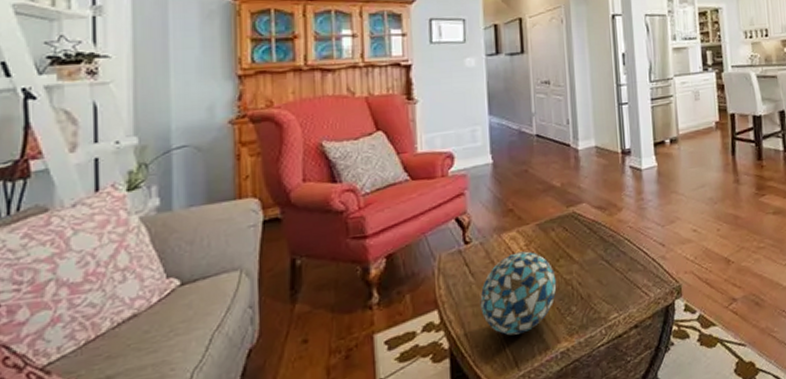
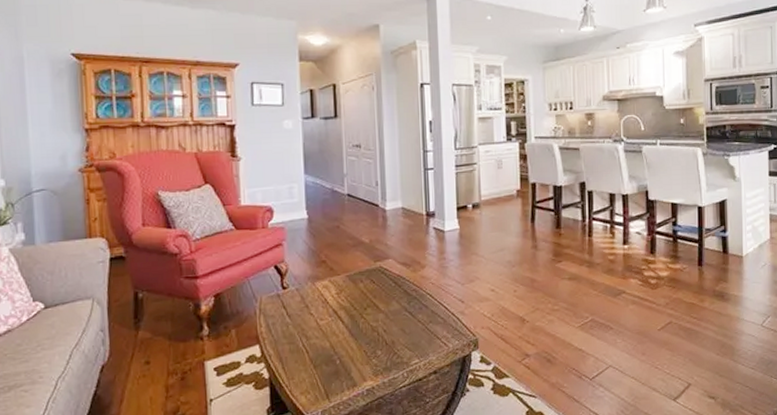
decorative ball: present [480,251,557,336] -> none [296,299,364,372]

